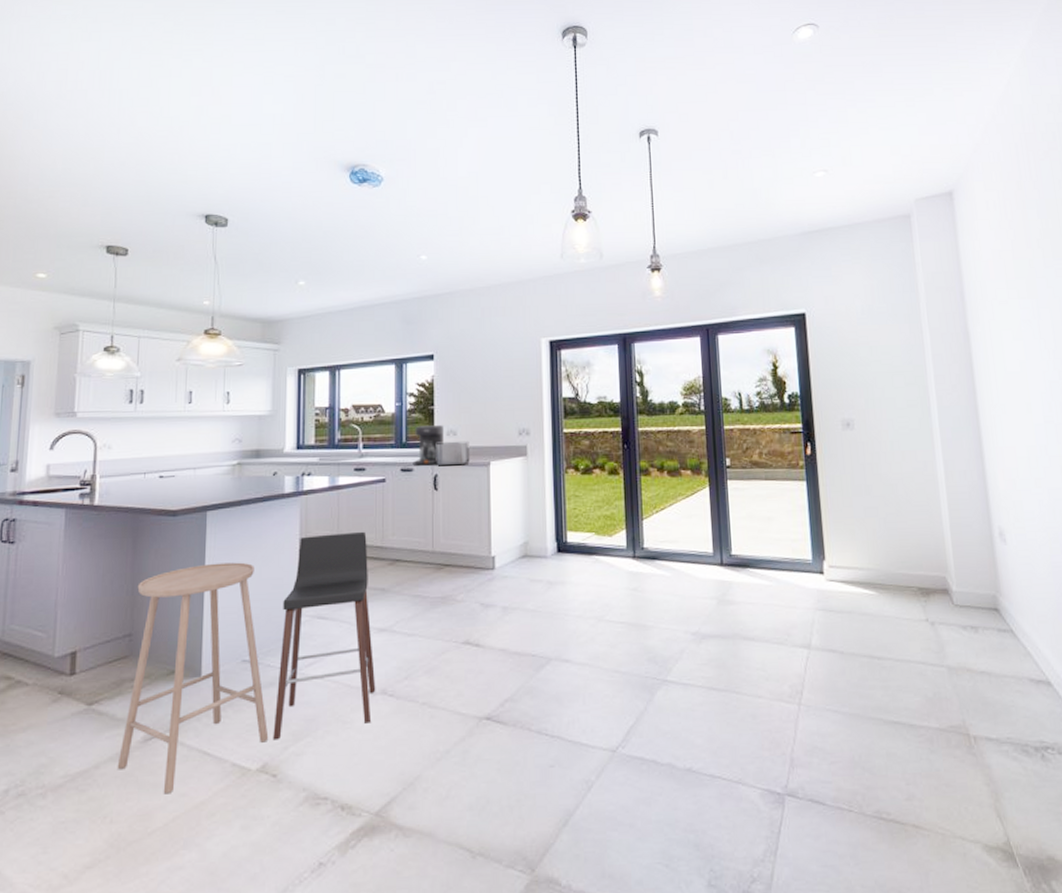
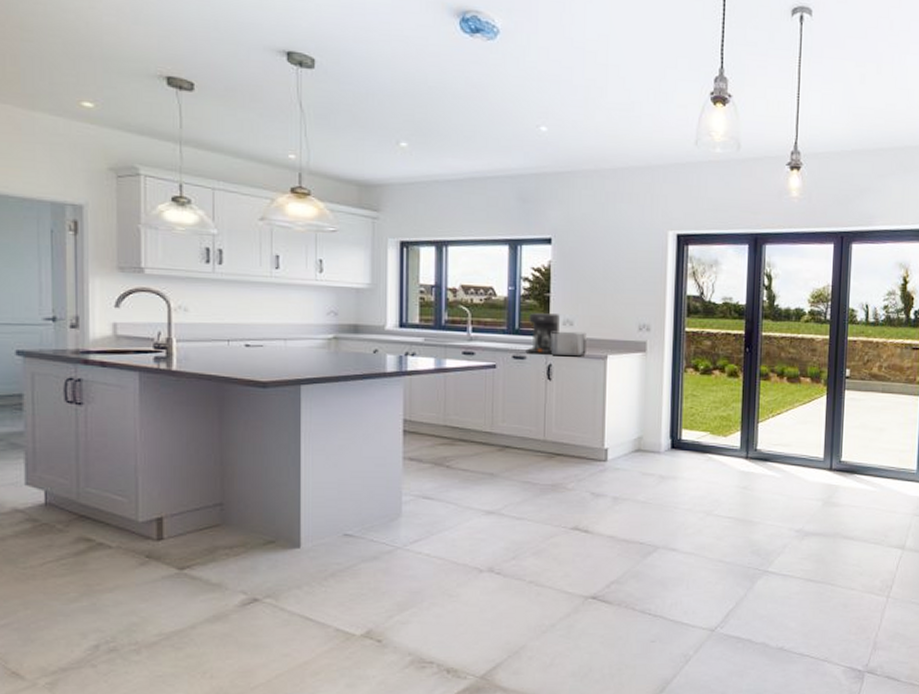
stool: present [117,562,269,794] -> none [214,438,373,654]
bar stool: present [273,531,376,741] -> none [377,416,483,610]

